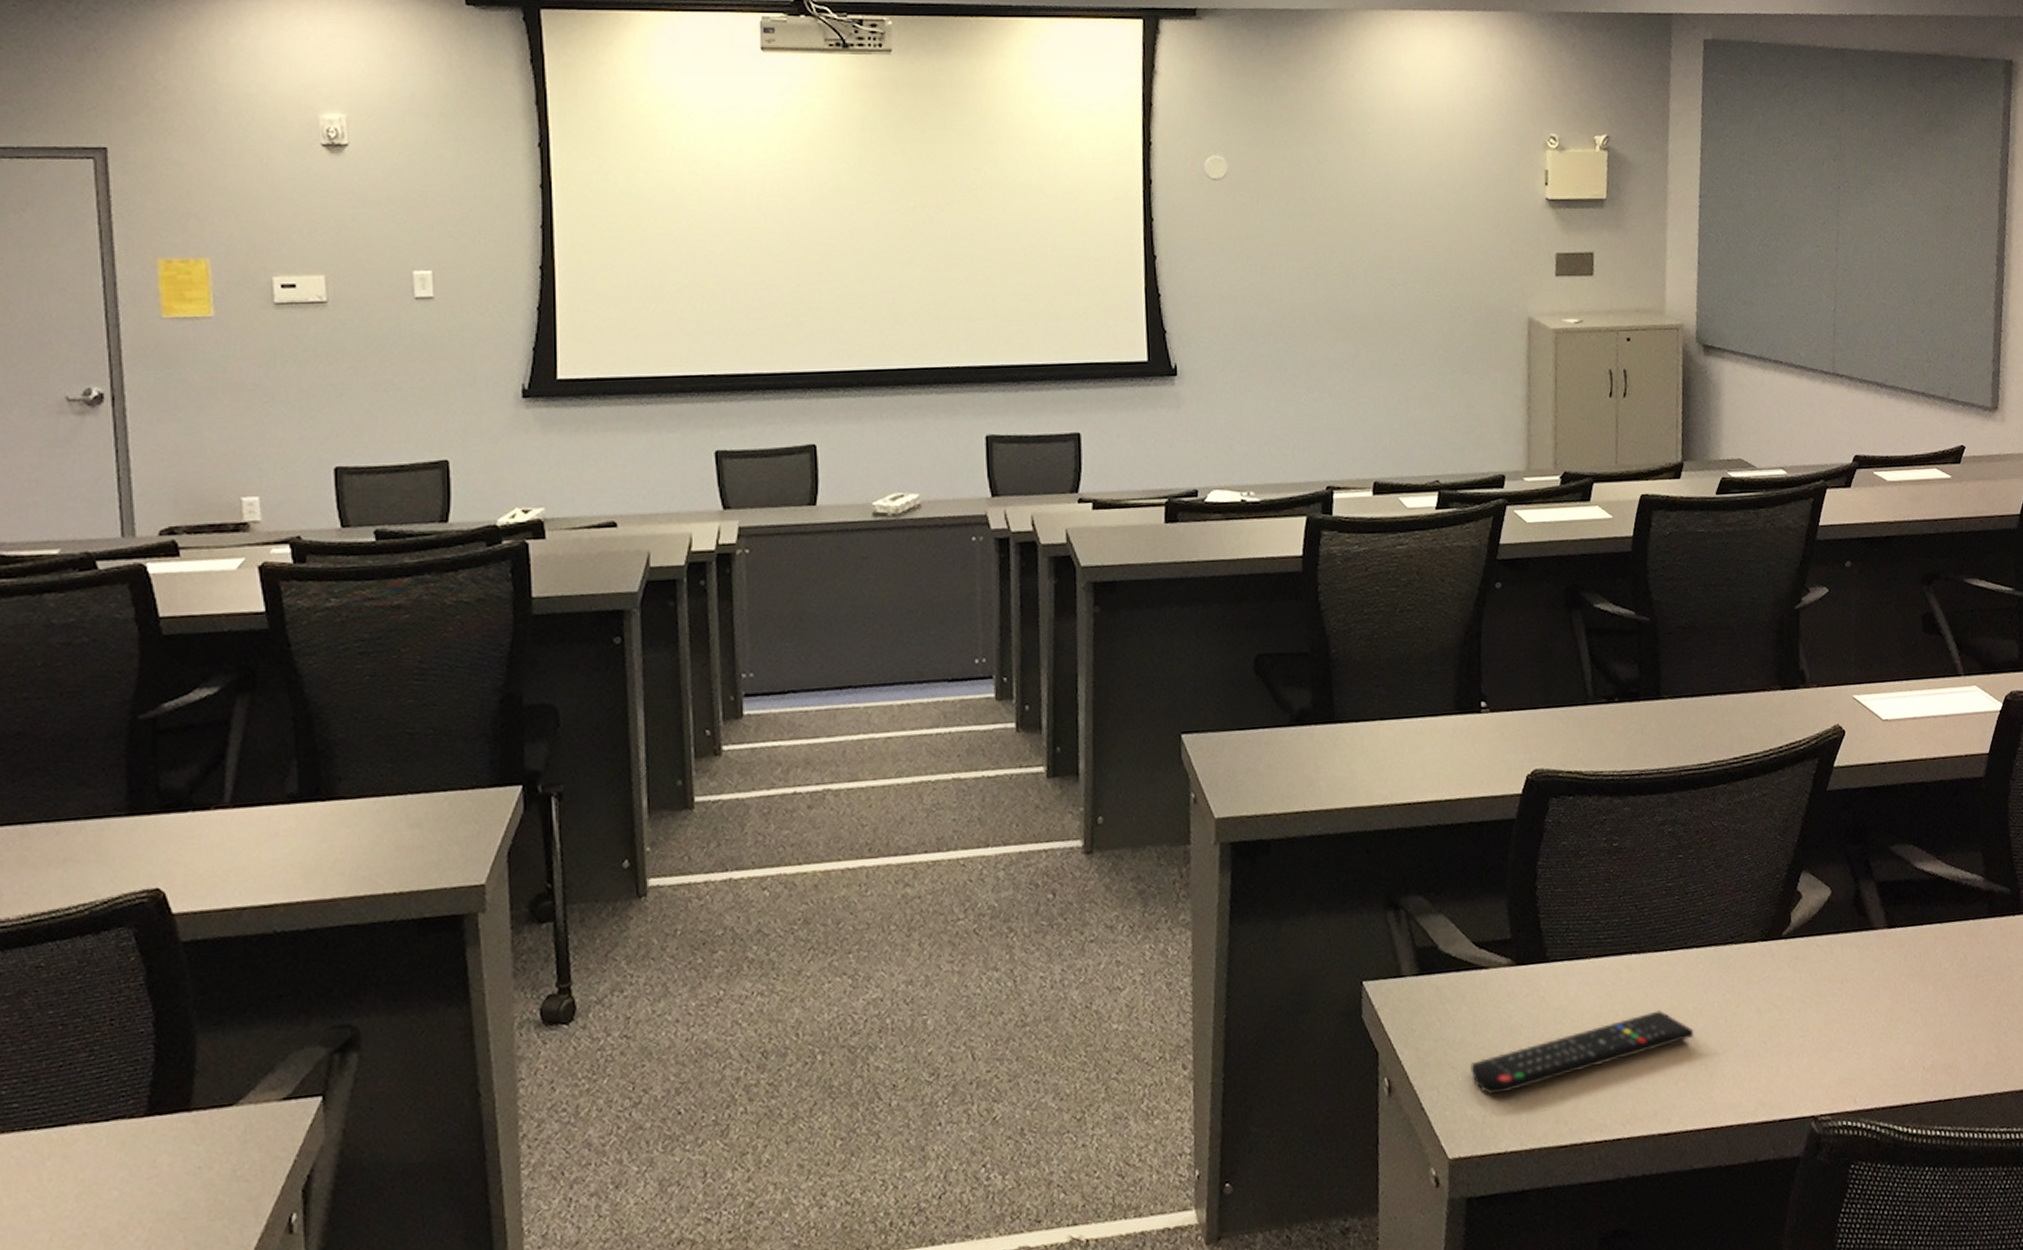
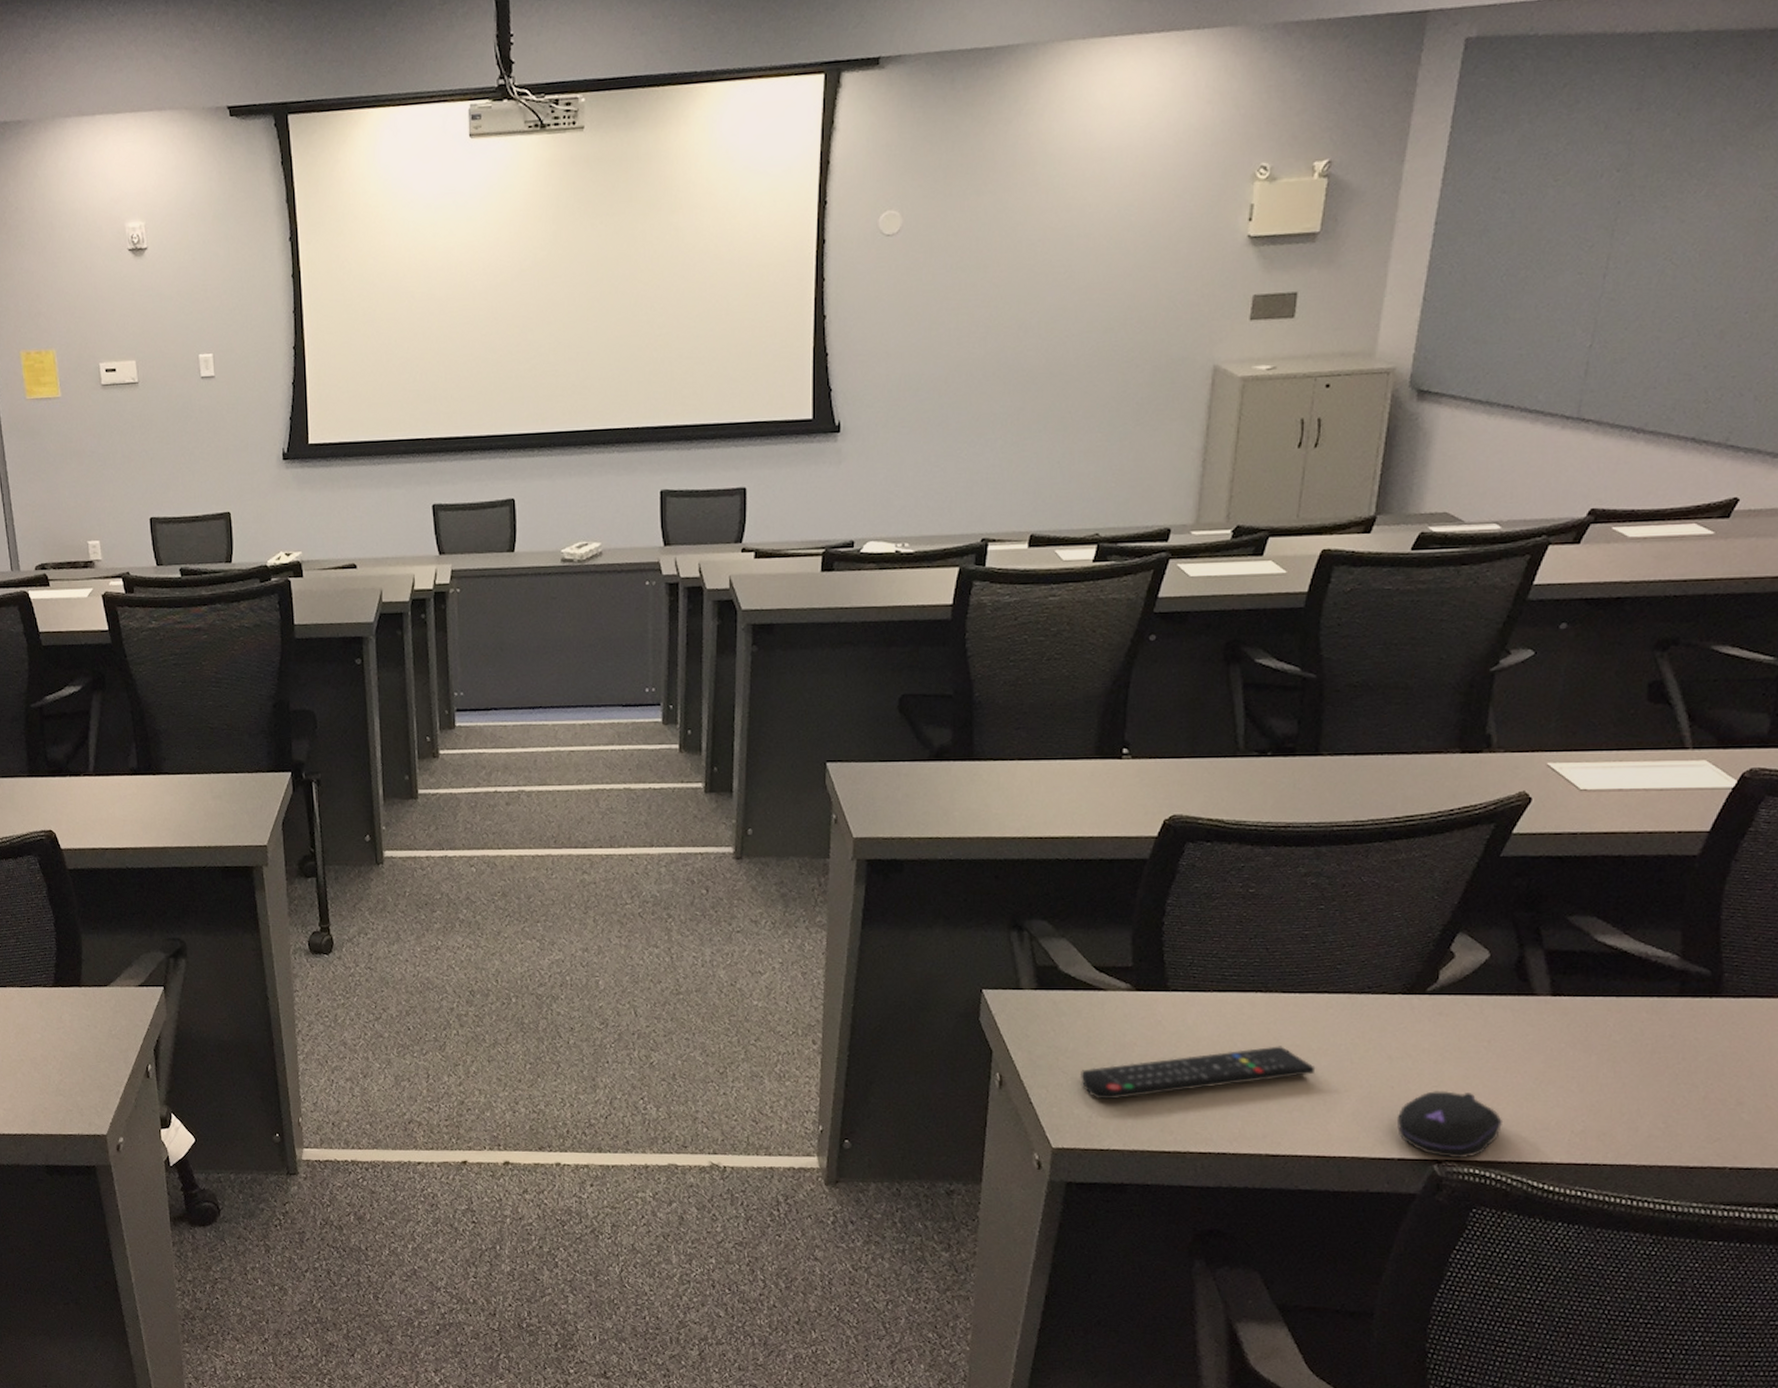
computer mouse: none [1773,1039,1865,1112] -> present [1397,1091,1504,1159]

